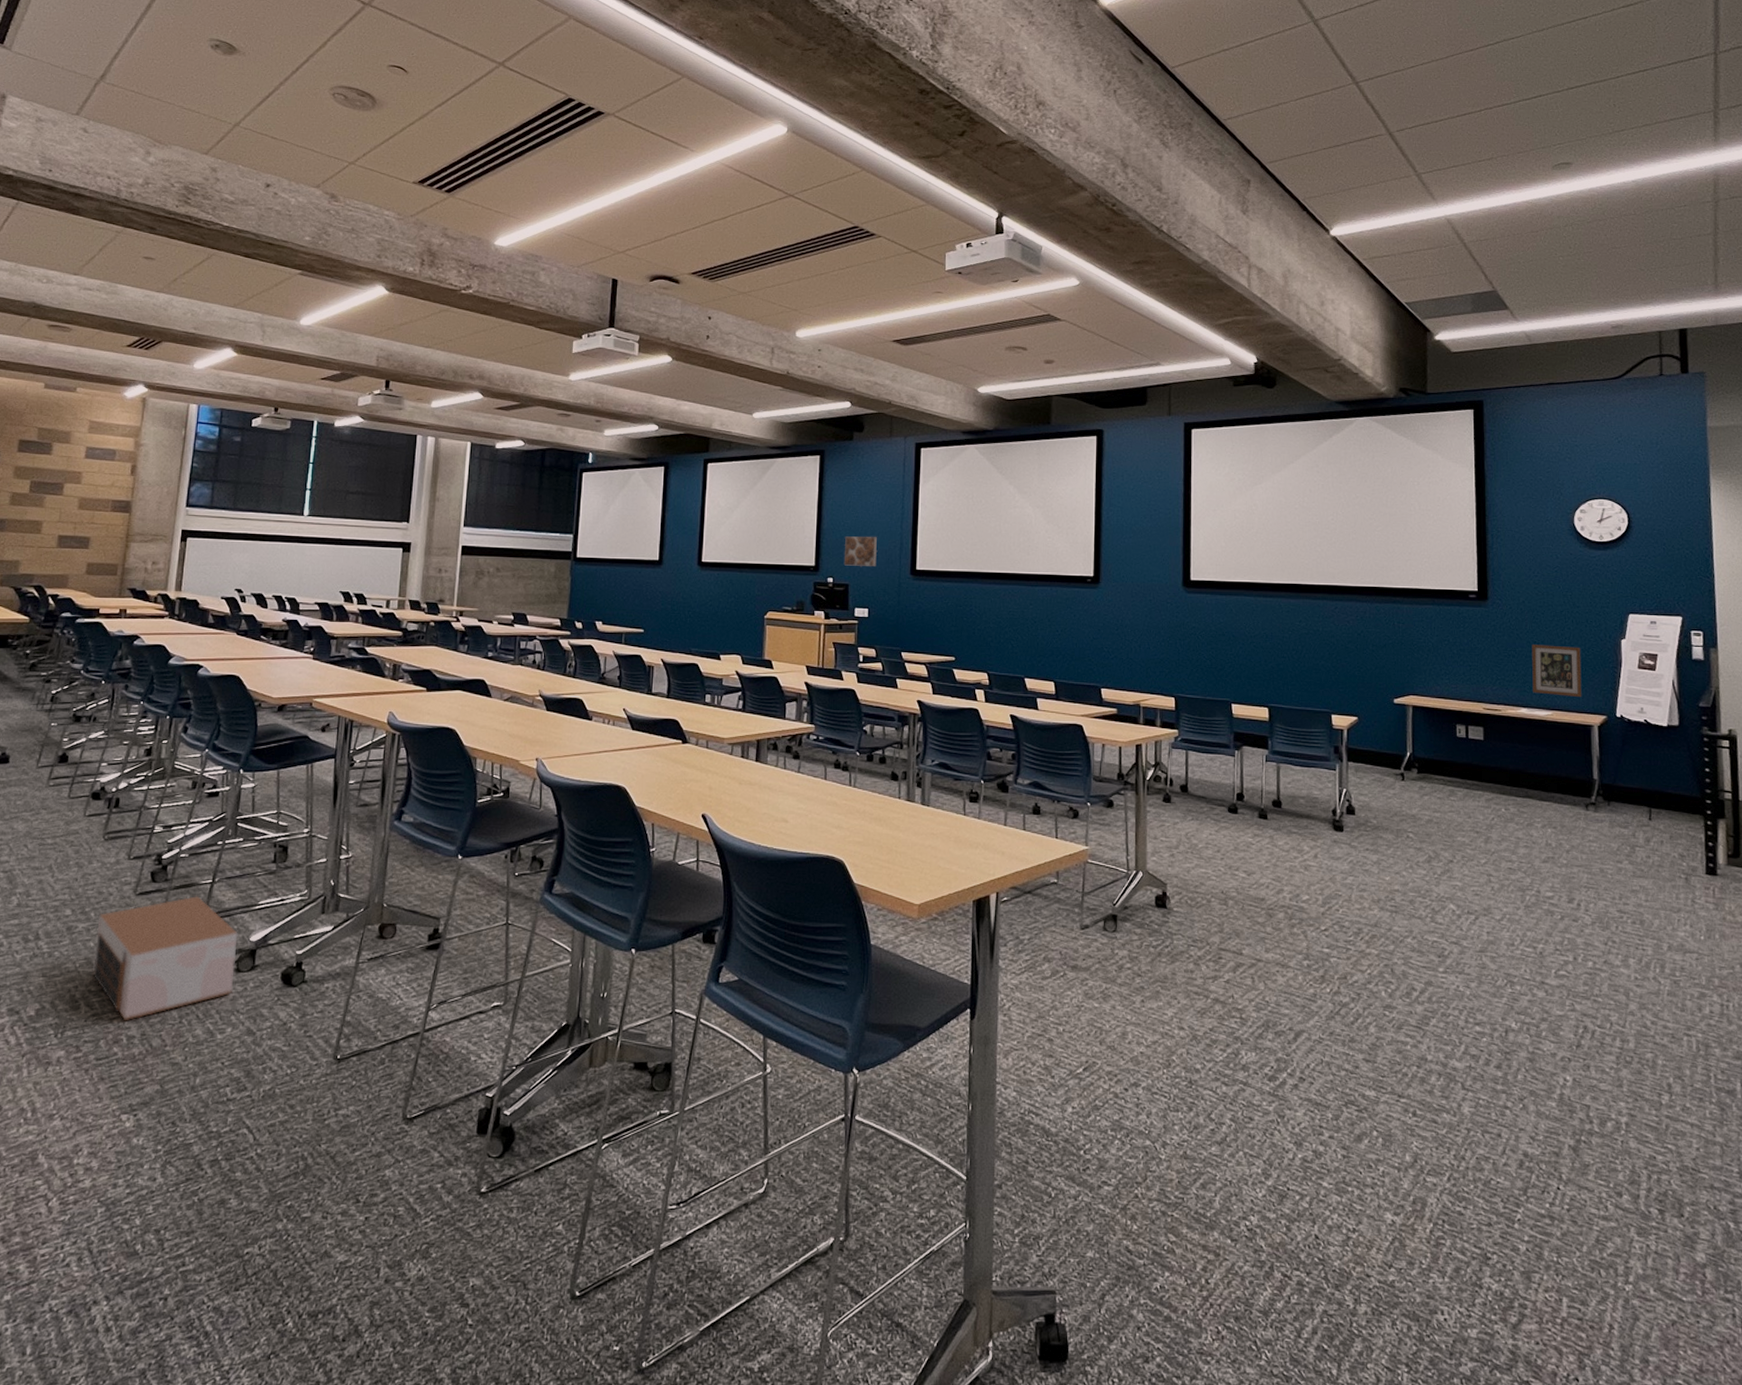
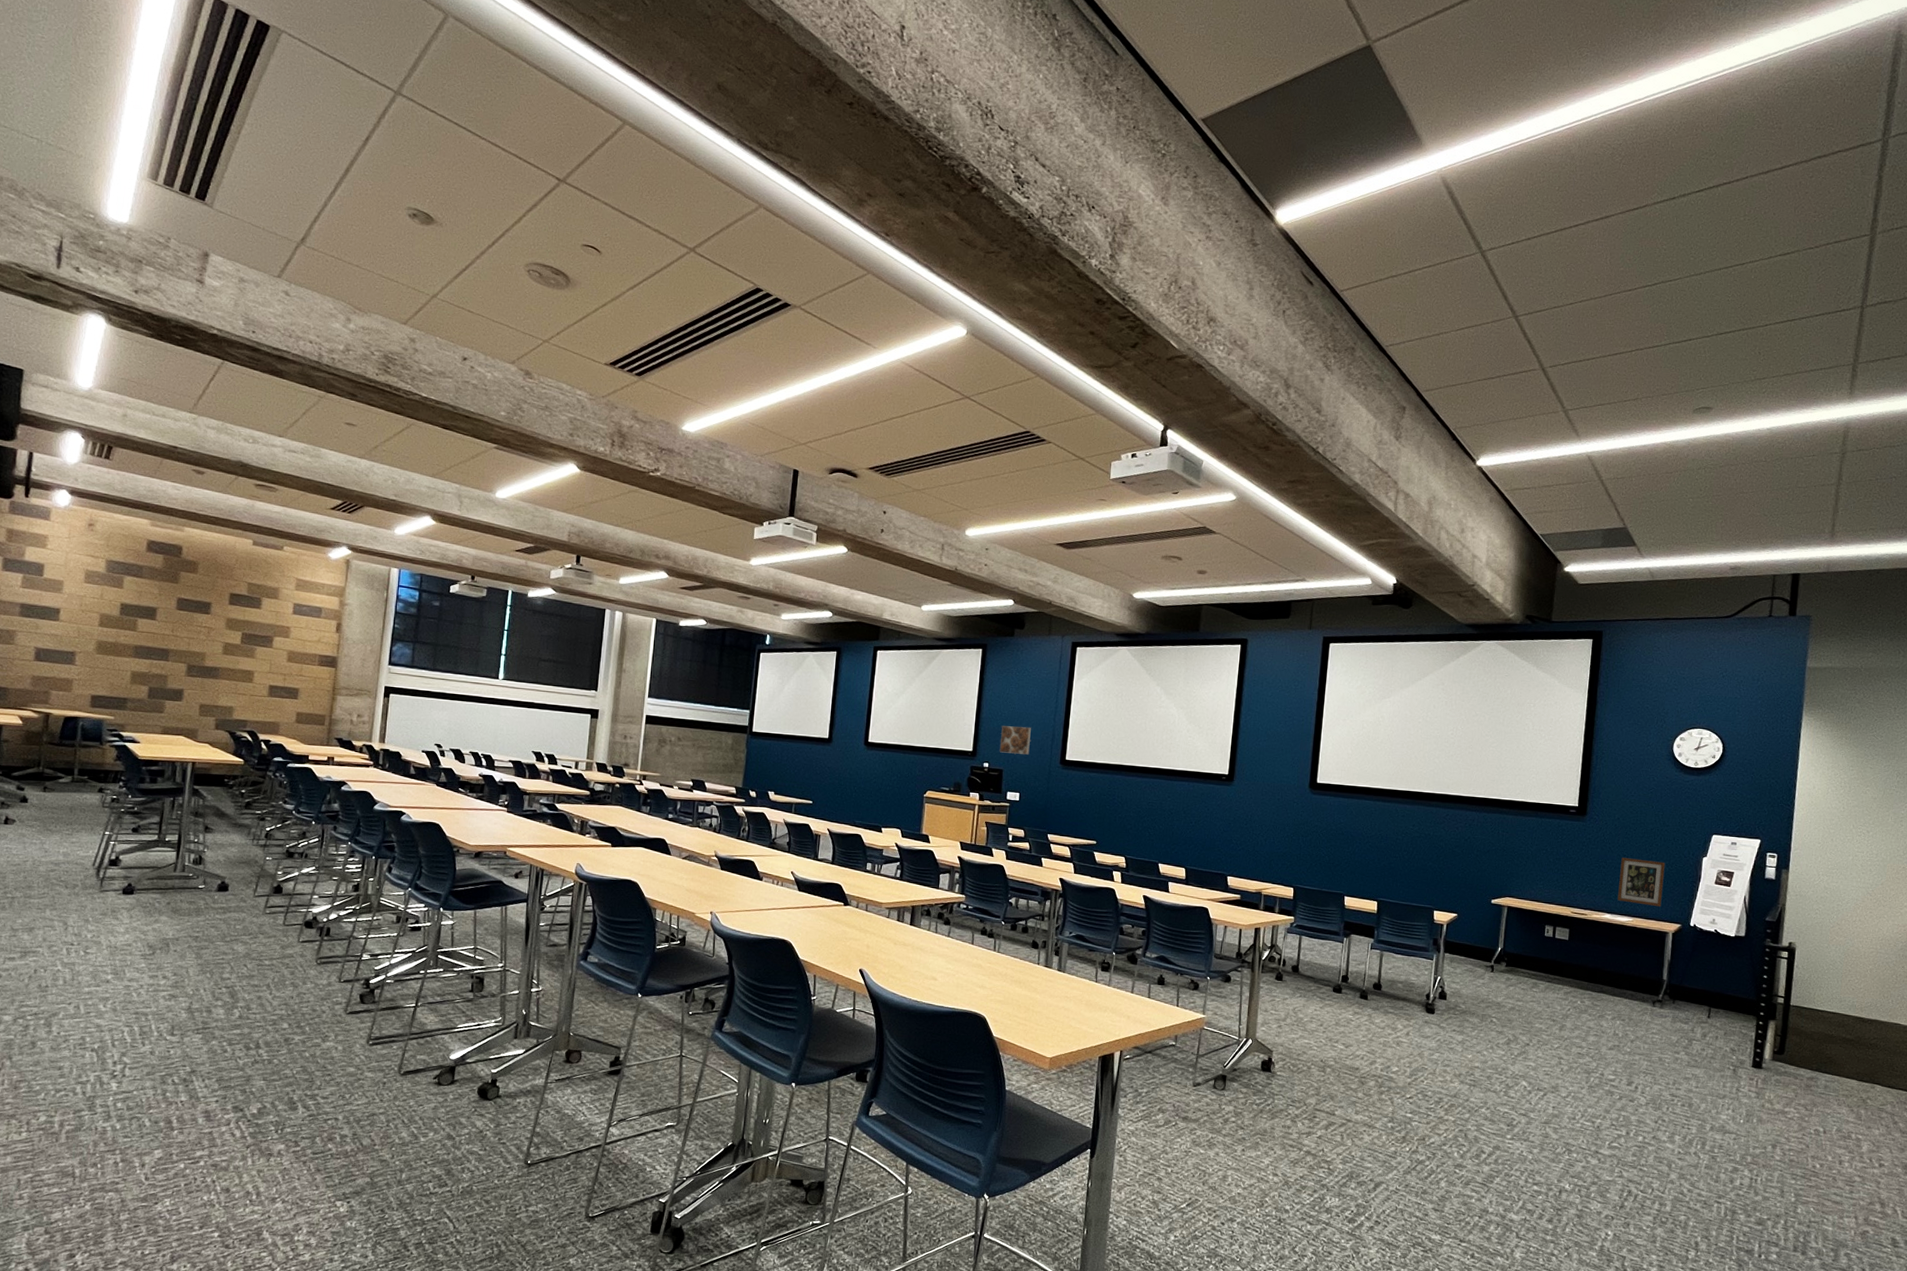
cardboard box: present [92,896,238,1020] -> none [307,1017,439,1122]

